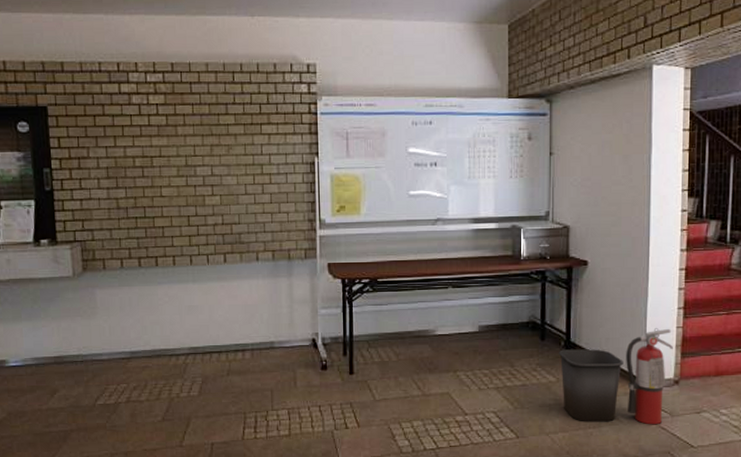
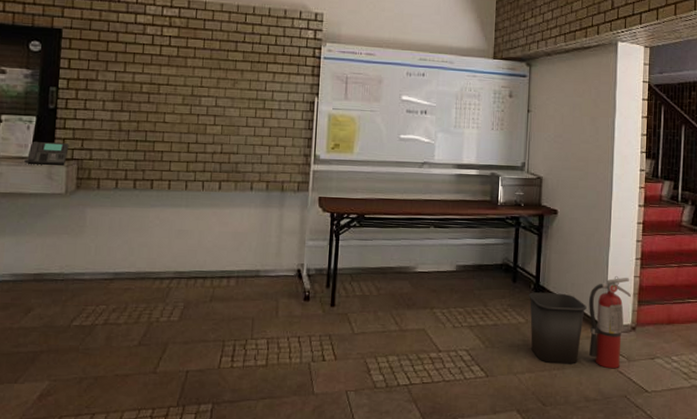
phone: none [28,225,71,250] -> present [23,141,69,166]

